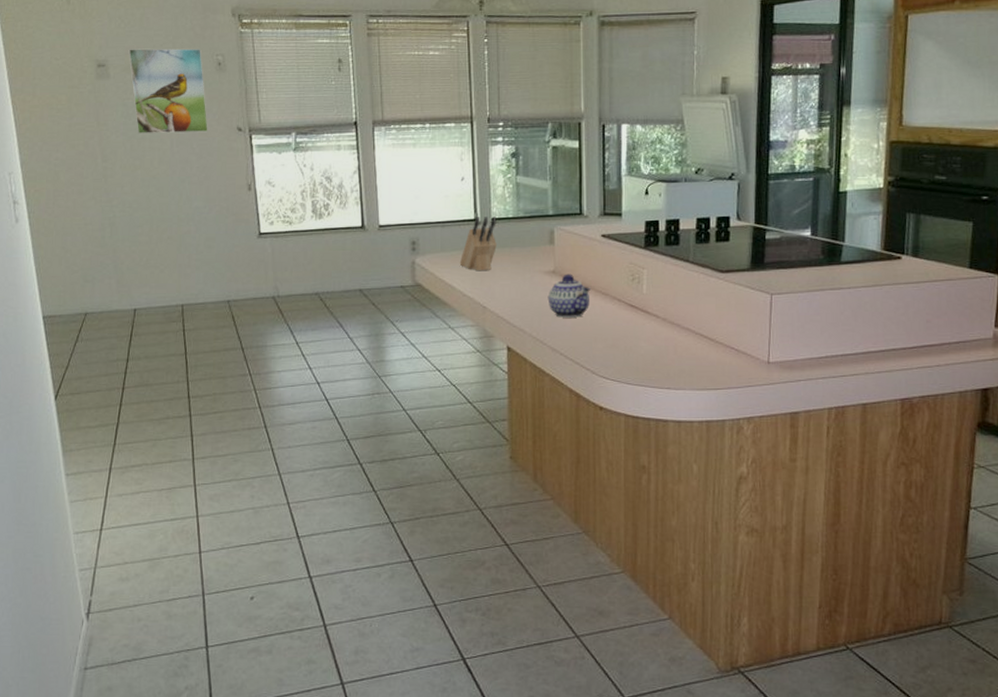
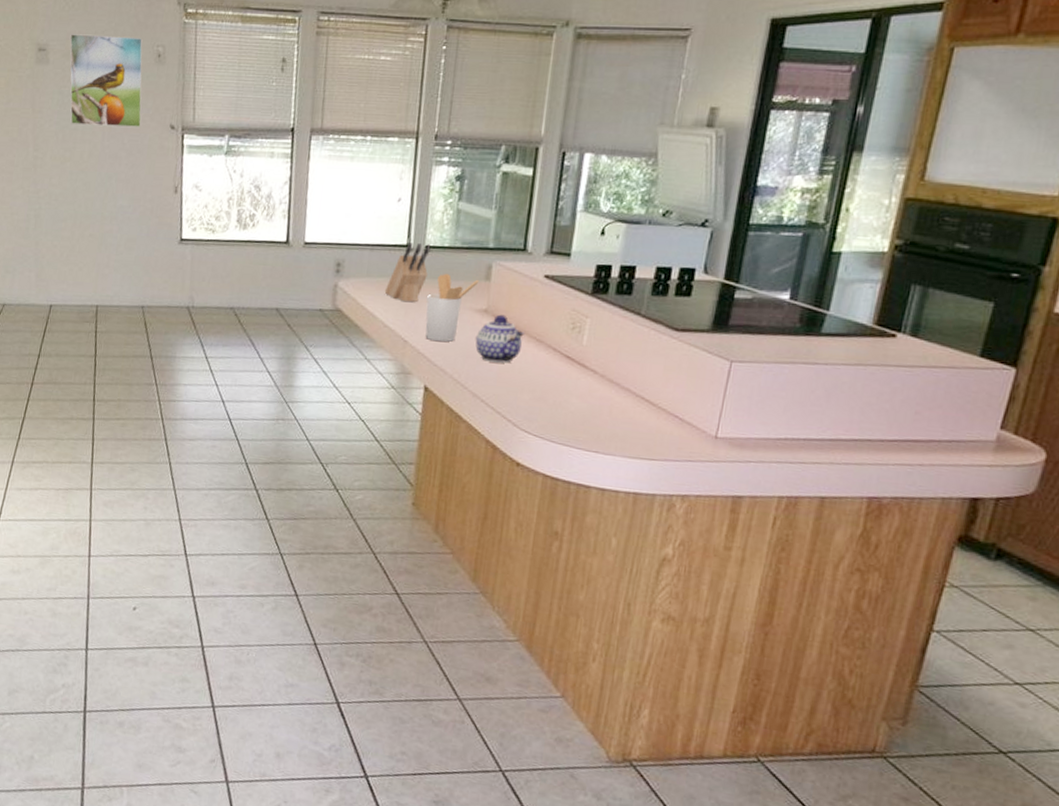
utensil holder: none [499,241,544,304] -> present [425,273,480,342]

